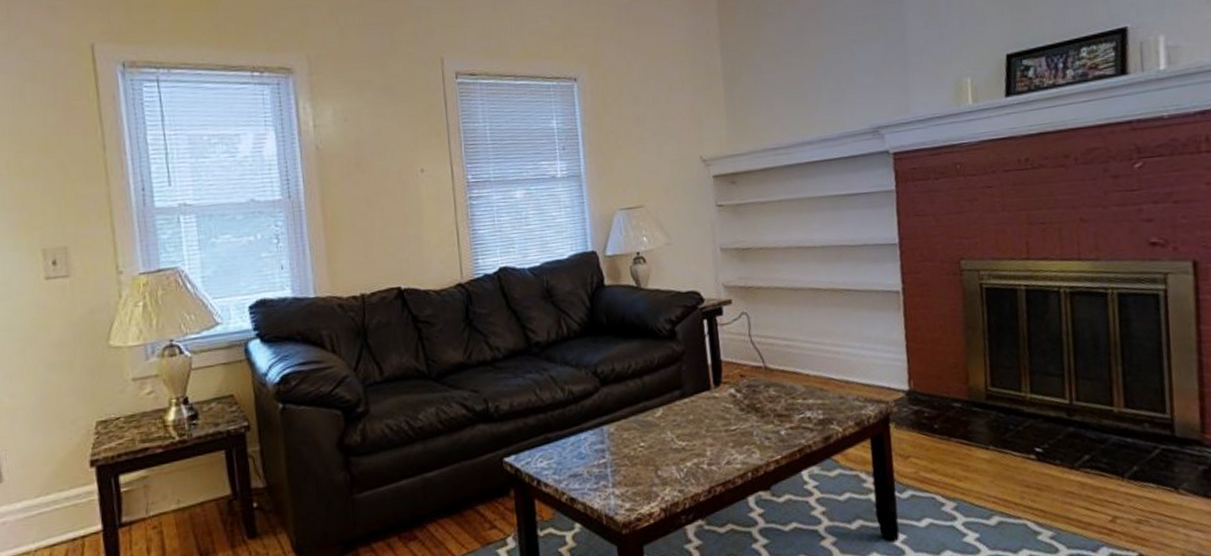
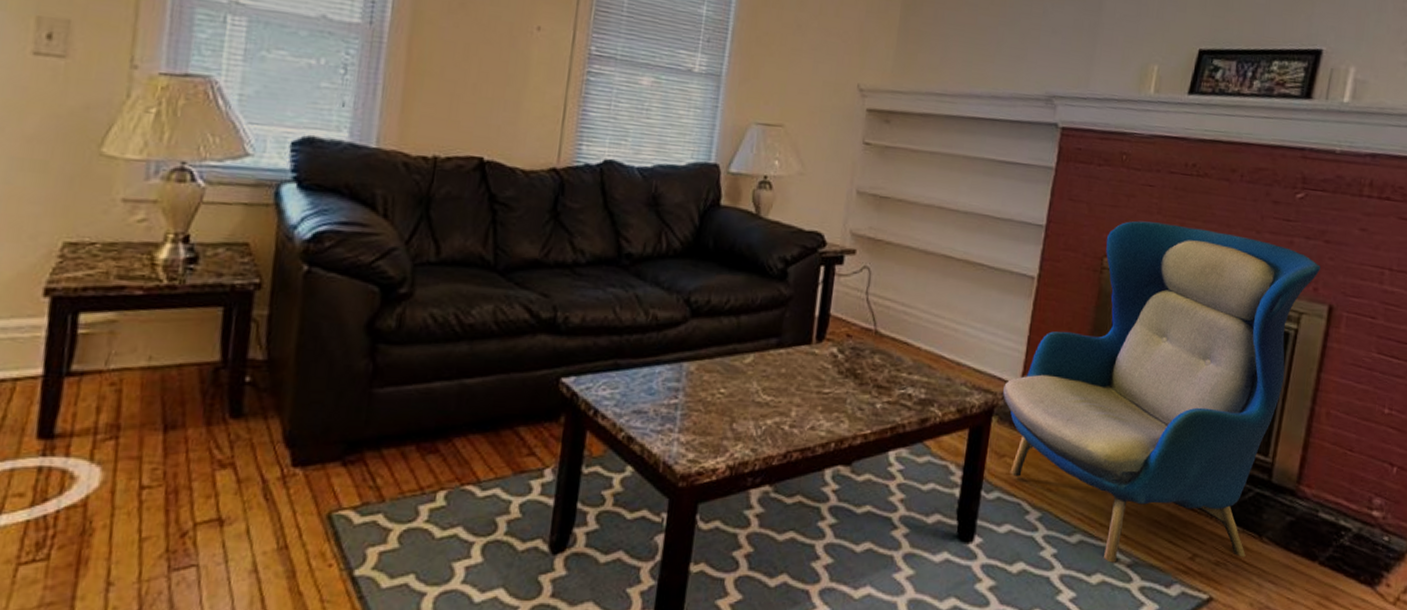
armchair: none [894,214,1175,538] -> present [1003,220,1320,563]

